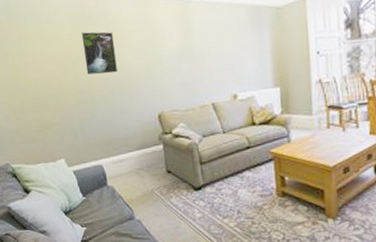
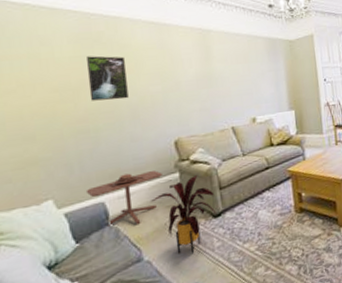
side table: none [87,141,148,188] -> present [85,170,162,227]
house plant: none [139,149,199,219] -> present [151,175,218,254]

